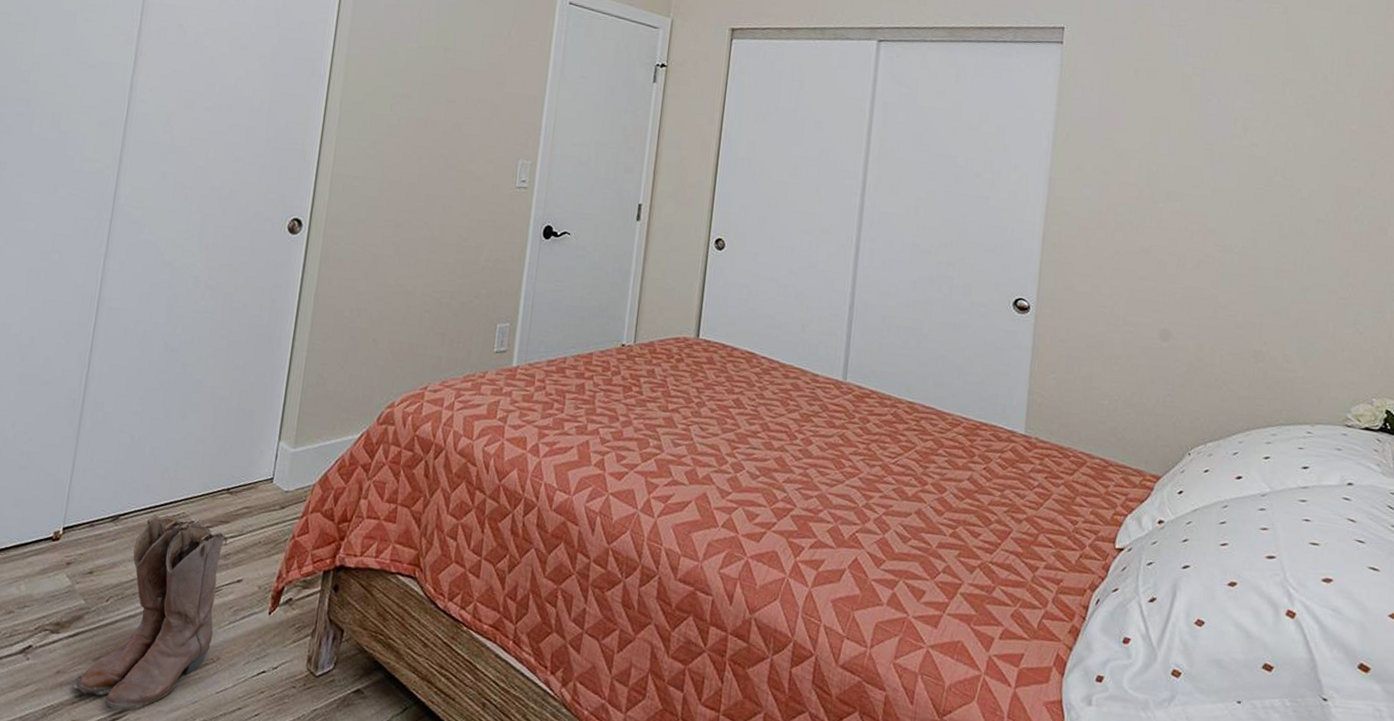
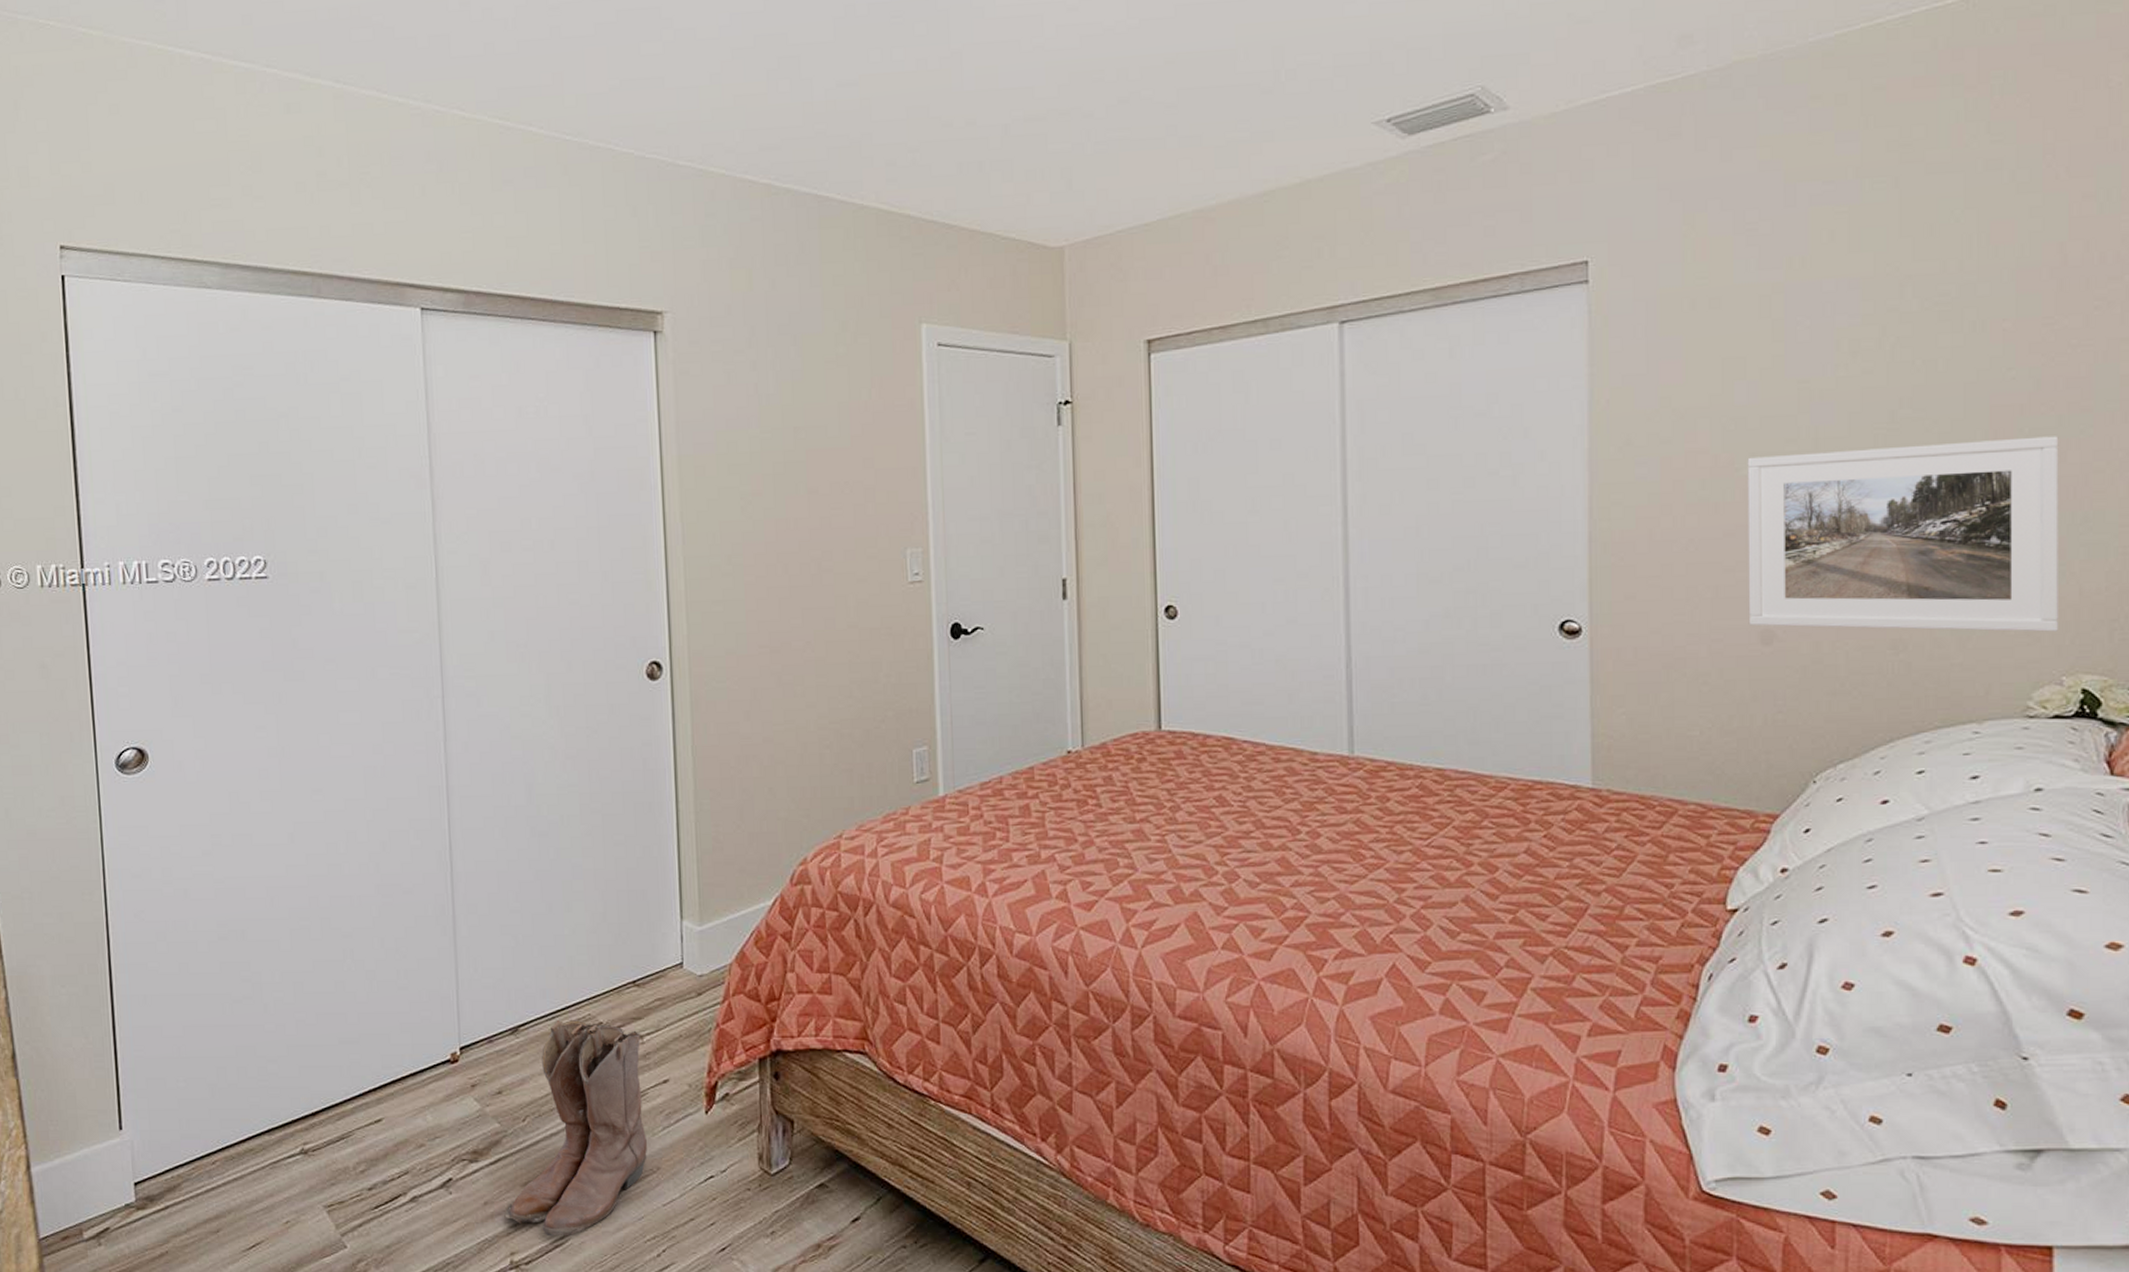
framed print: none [1152,194,1383,363] -> present [1747,436,2059,632]

